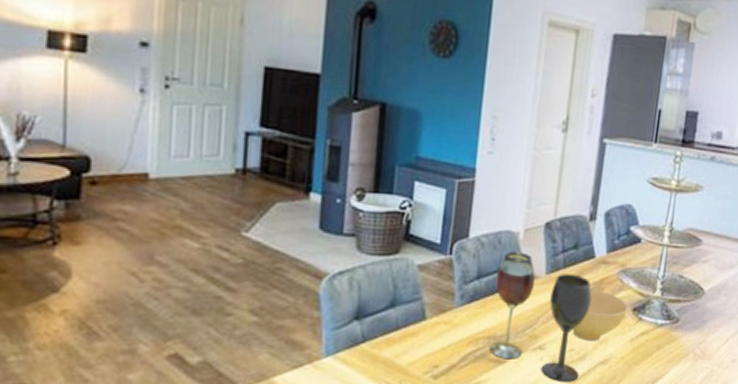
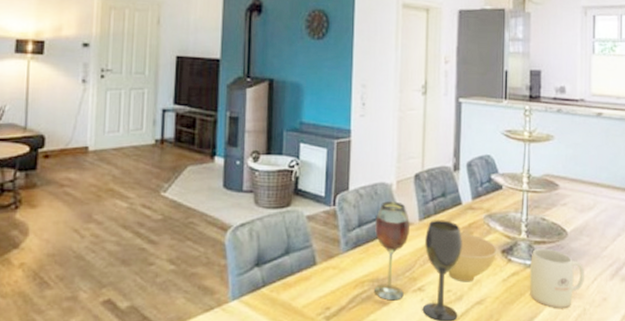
mug: none [657,307,718,369] -> present [529,248,585,308]

